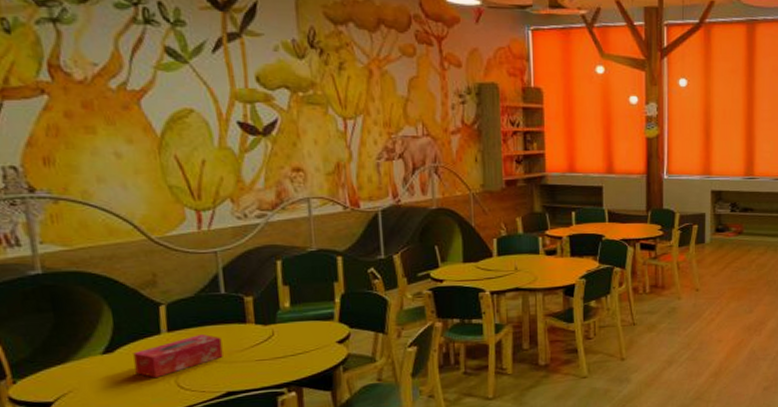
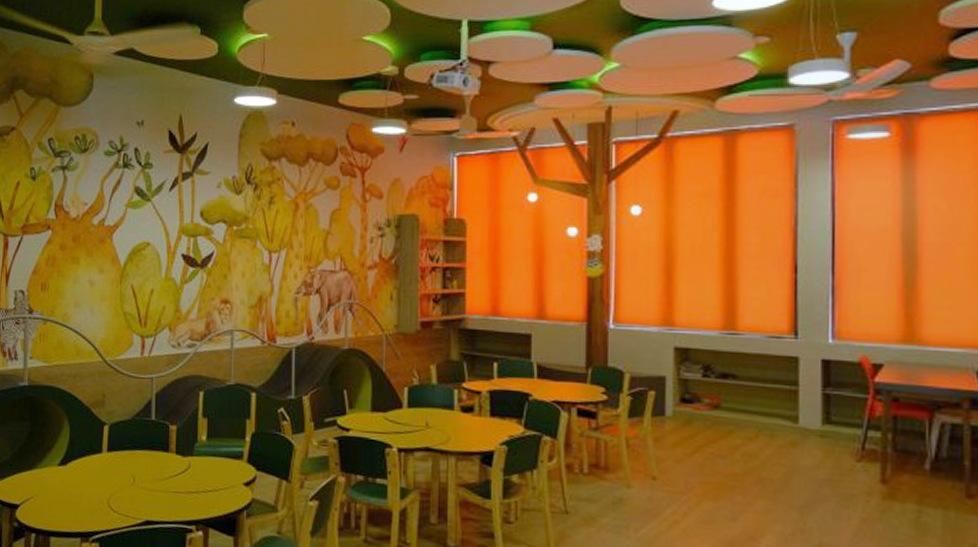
tissue box: present [133,333,223,379] -> none [80,457,147,496]

